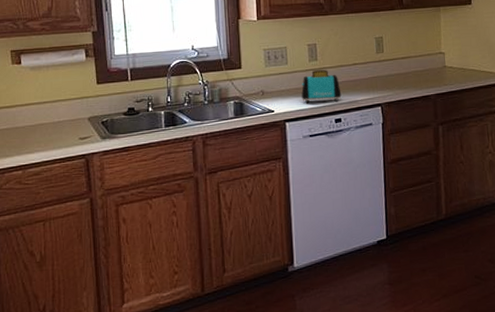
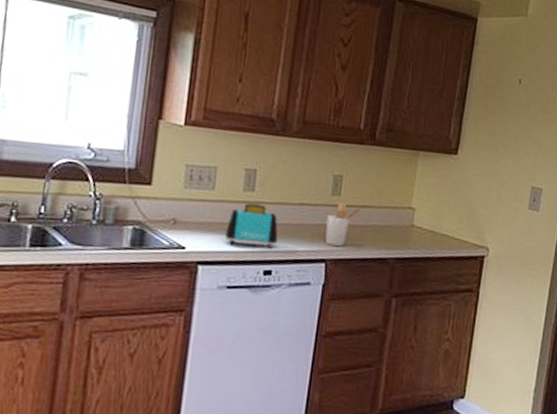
utensil holder: none [376,57,403,92] -> present [325,202,363,246]

